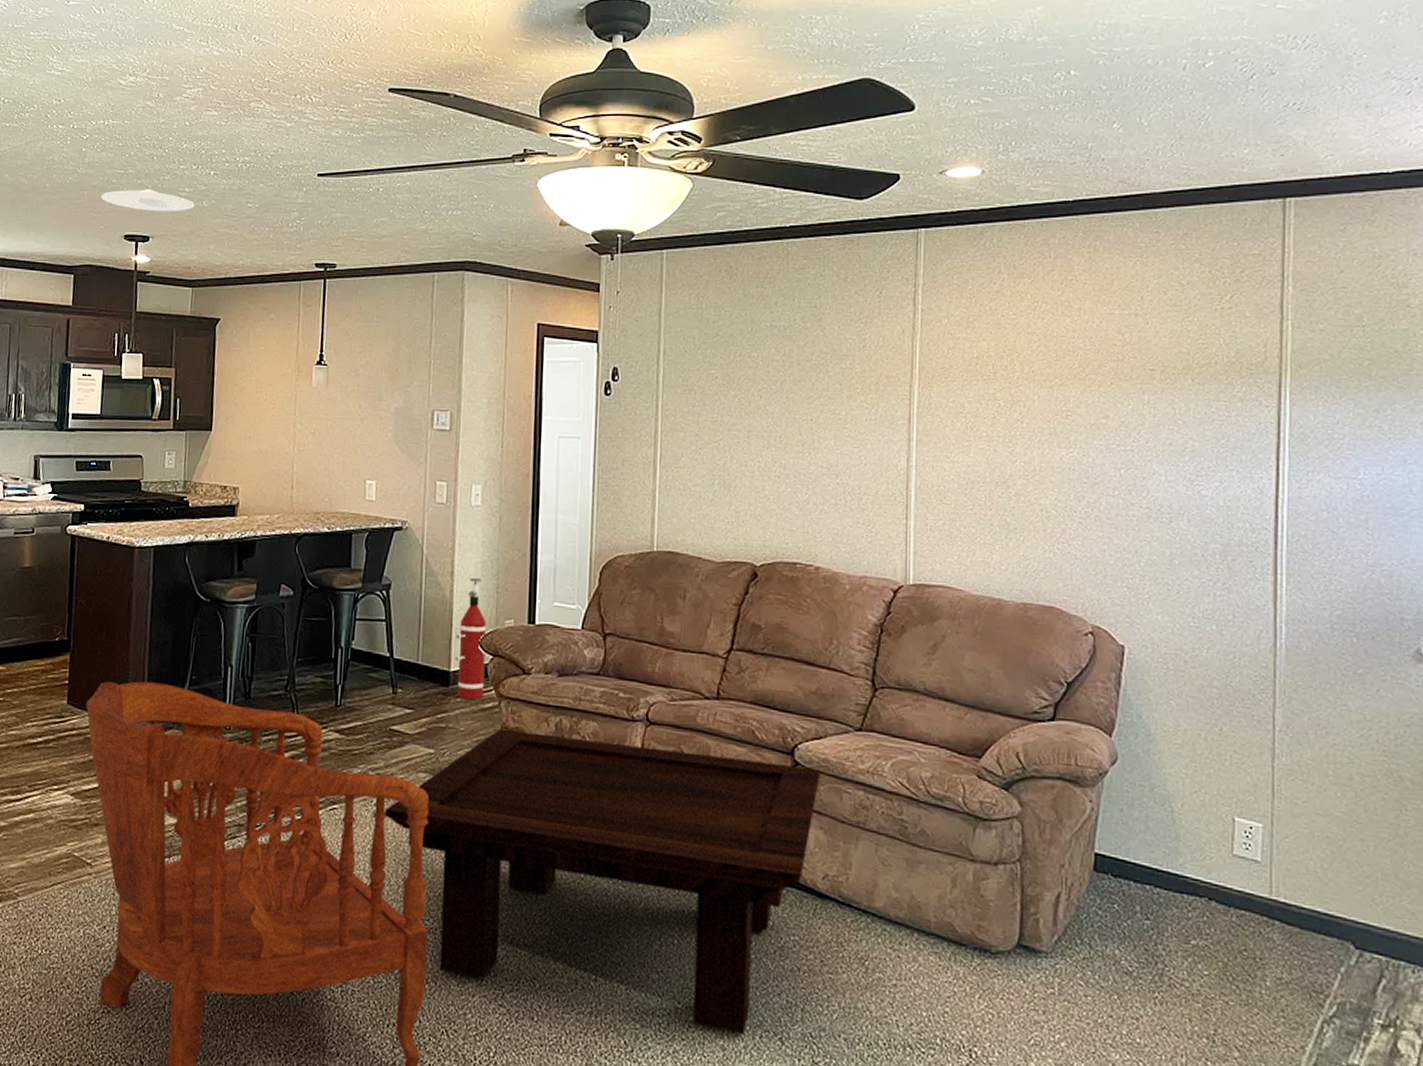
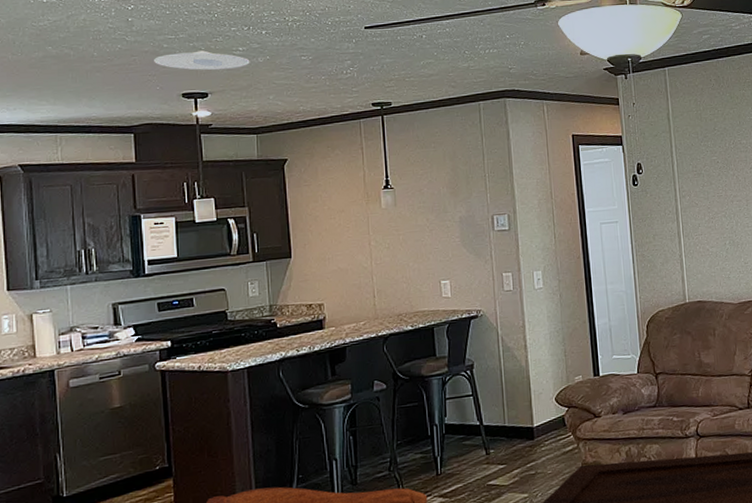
fire extinguisher: present [455,577,487,701] -> none [535,346,564,448]

